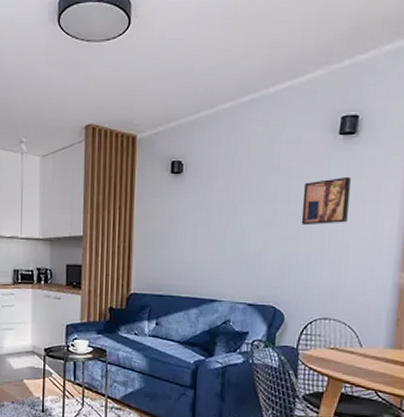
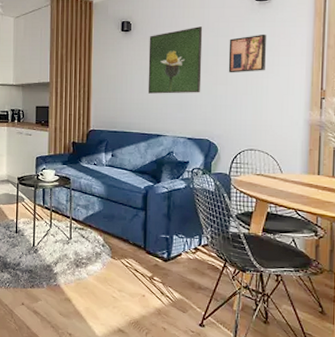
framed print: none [201,167,272,251] -> present [148,26,203,94]

